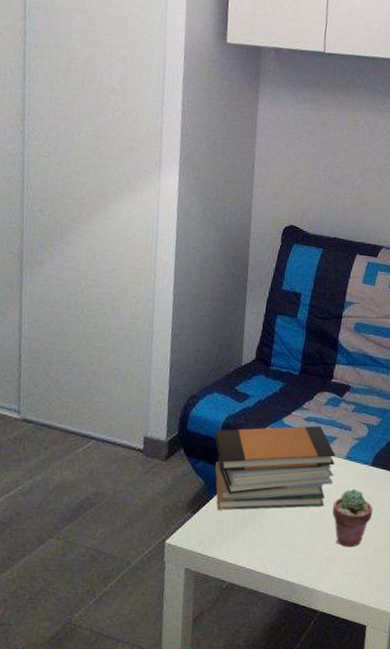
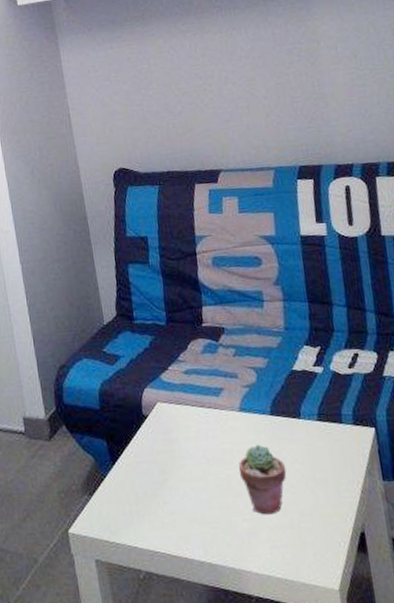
book stack: present [215,425,336,510] -> none [93,378,232,488]

